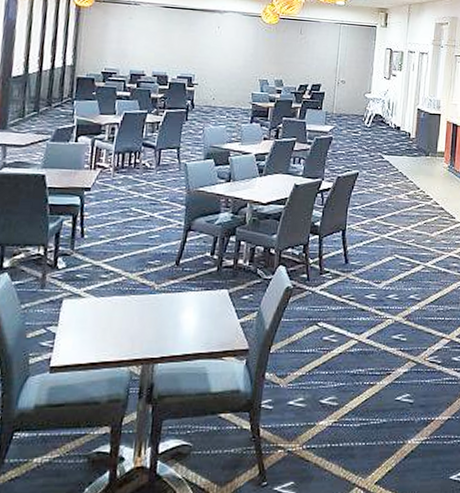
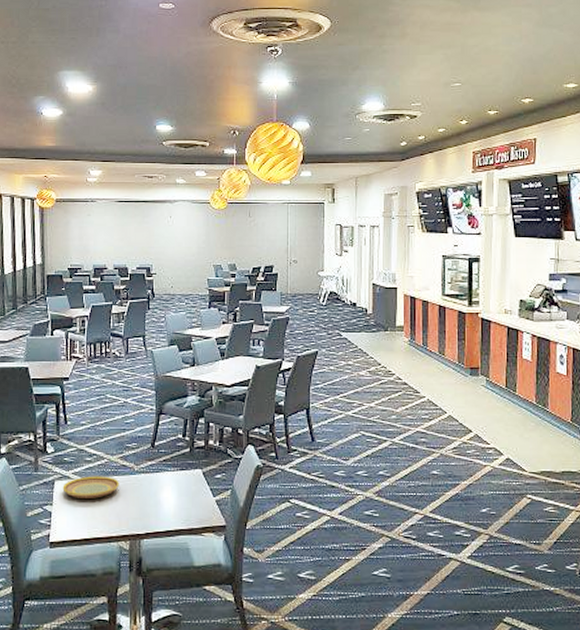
plate: none [71,294,137,319] -> present [62,476,119,498]

